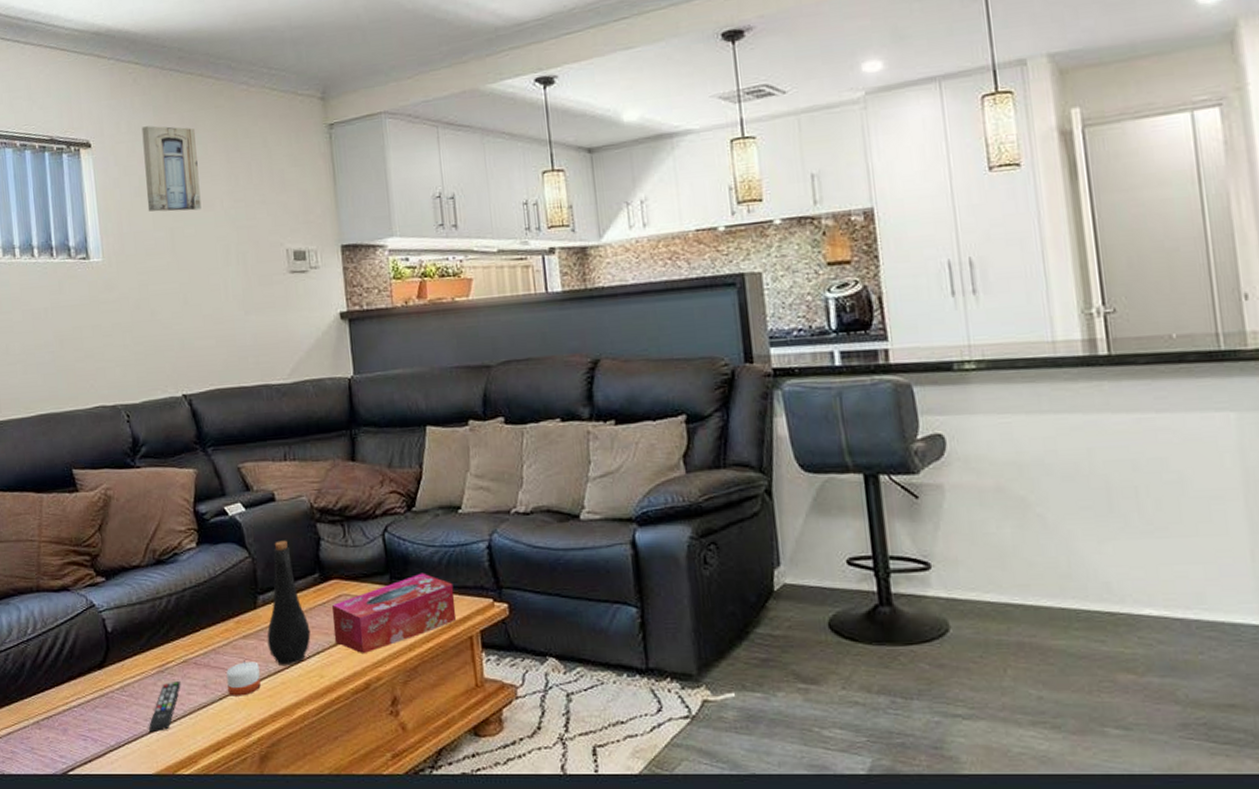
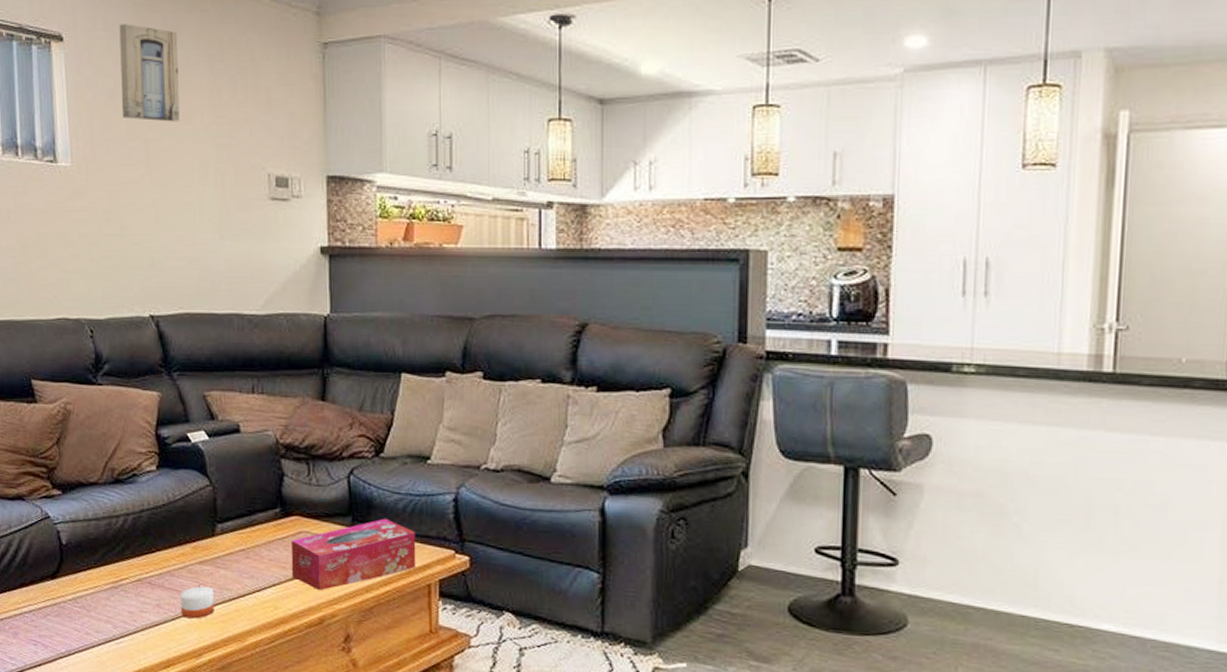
remote control: present [149,680,181,733] -> none [100,597,134,645]
bottle: present [267,540,311,667] -> none [223,472,268,595]

